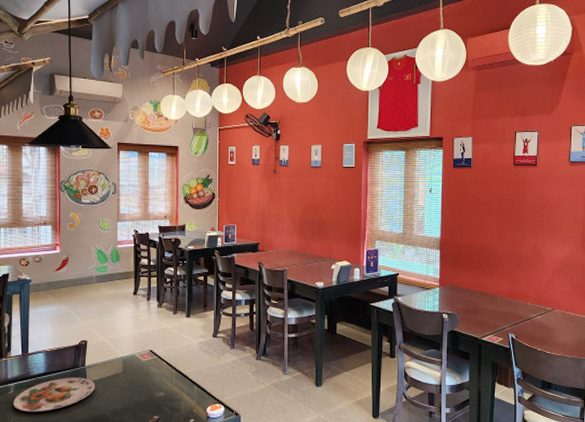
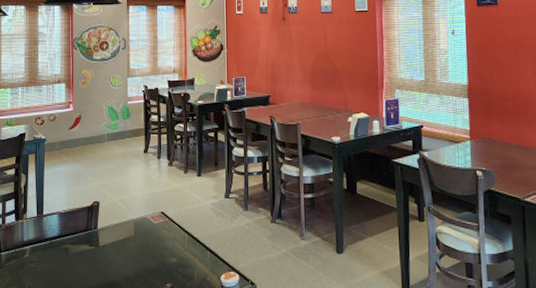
plate: present [13,377,95,412] -> none [29,240,107,277]

